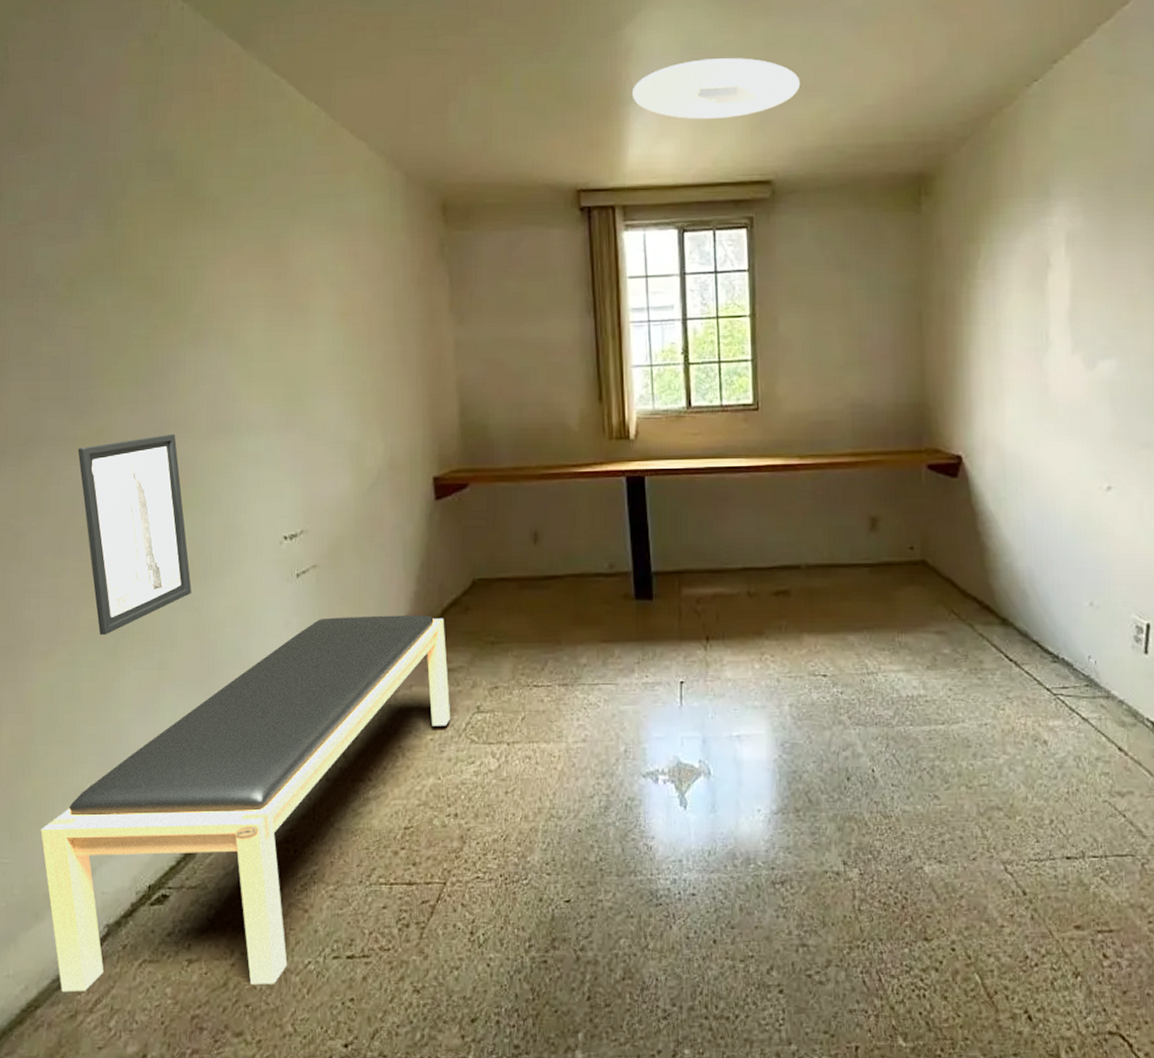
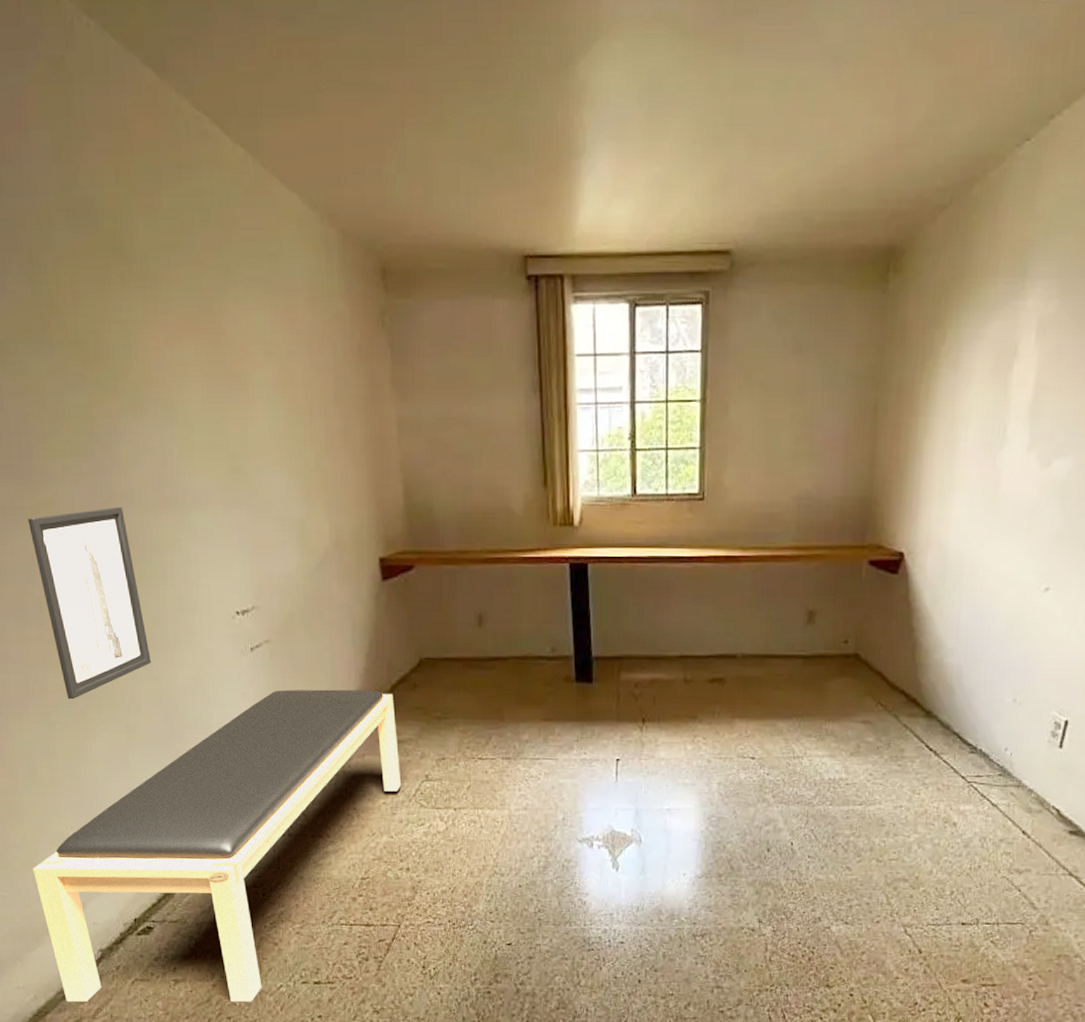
ceiling light: present [632,58,801,120] -> none [584,103,769,178]

